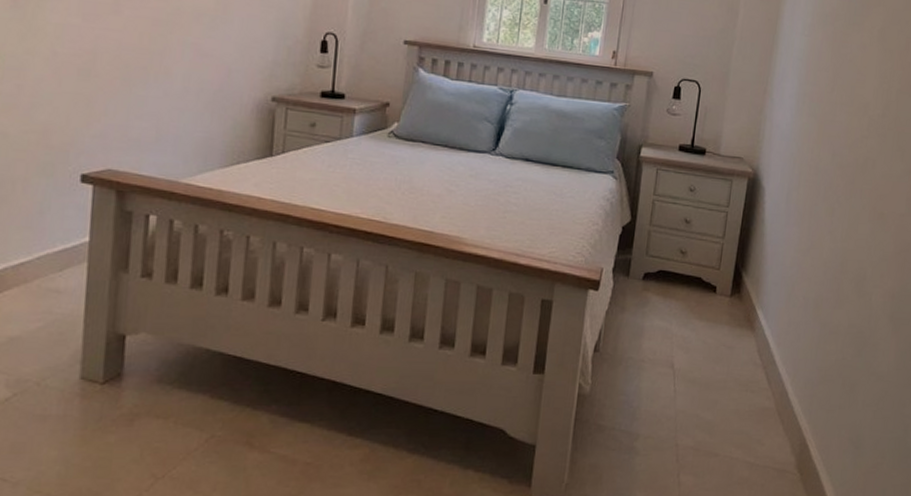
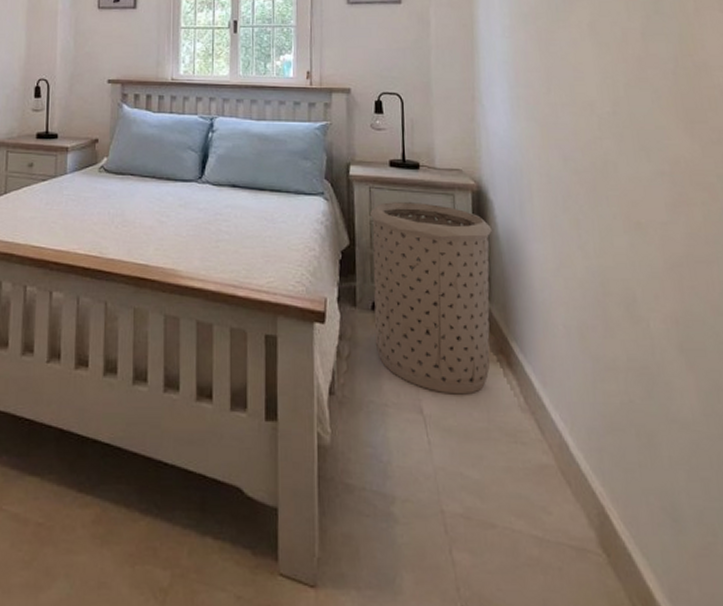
laundry basket: none [641,183,760,353] -> present [369,202,492,395]

